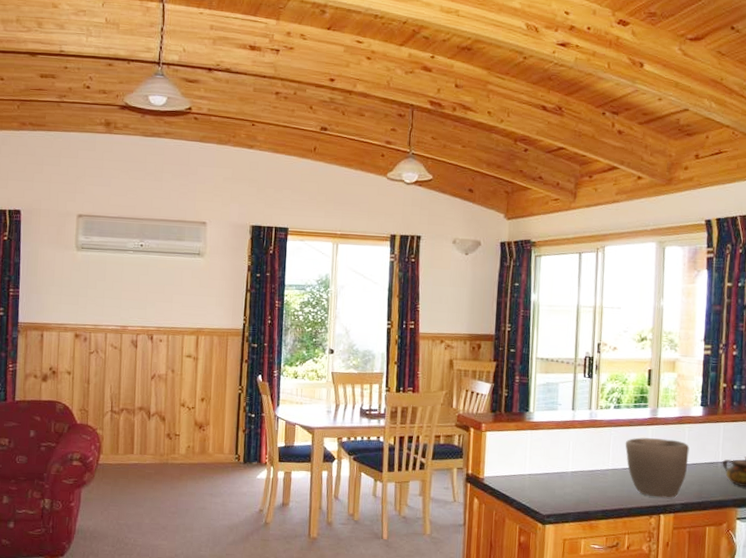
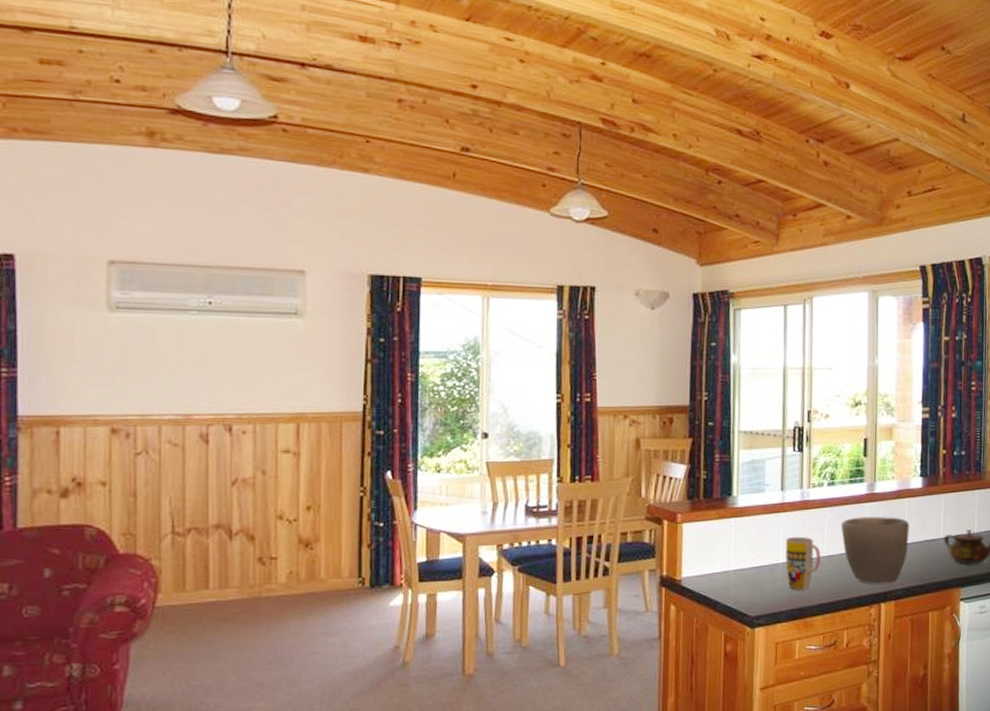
mug: none [574,450,606,496] -> present [785,536,821,590]

